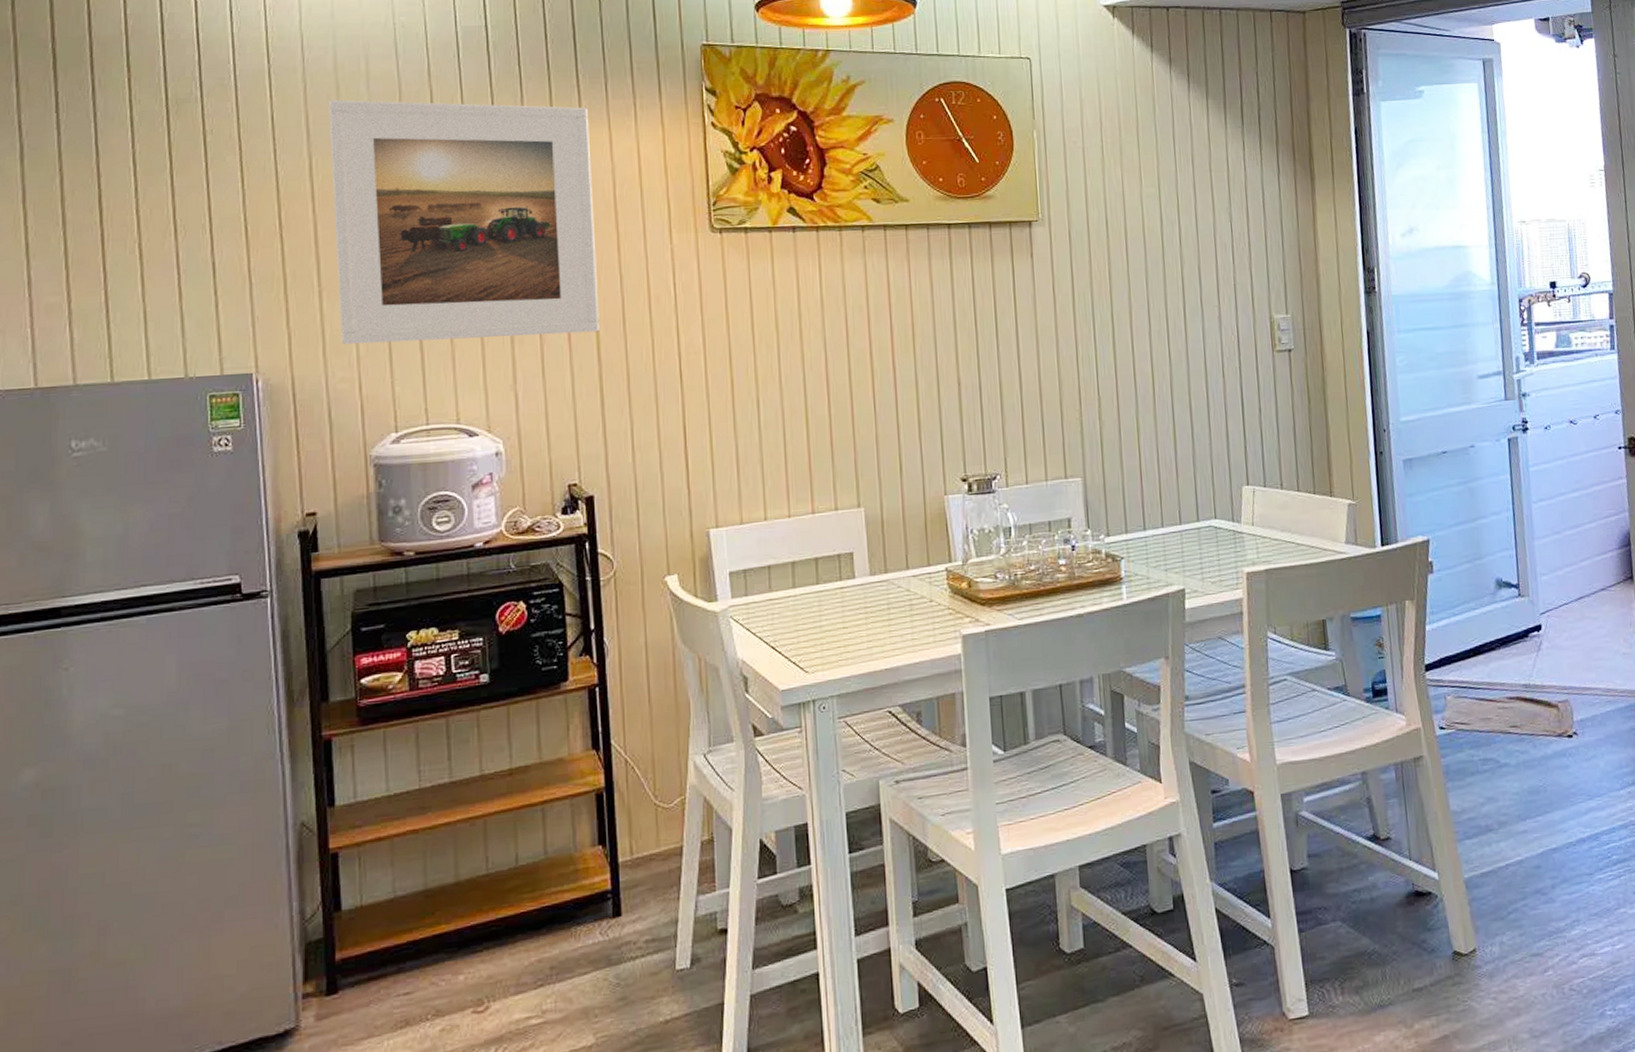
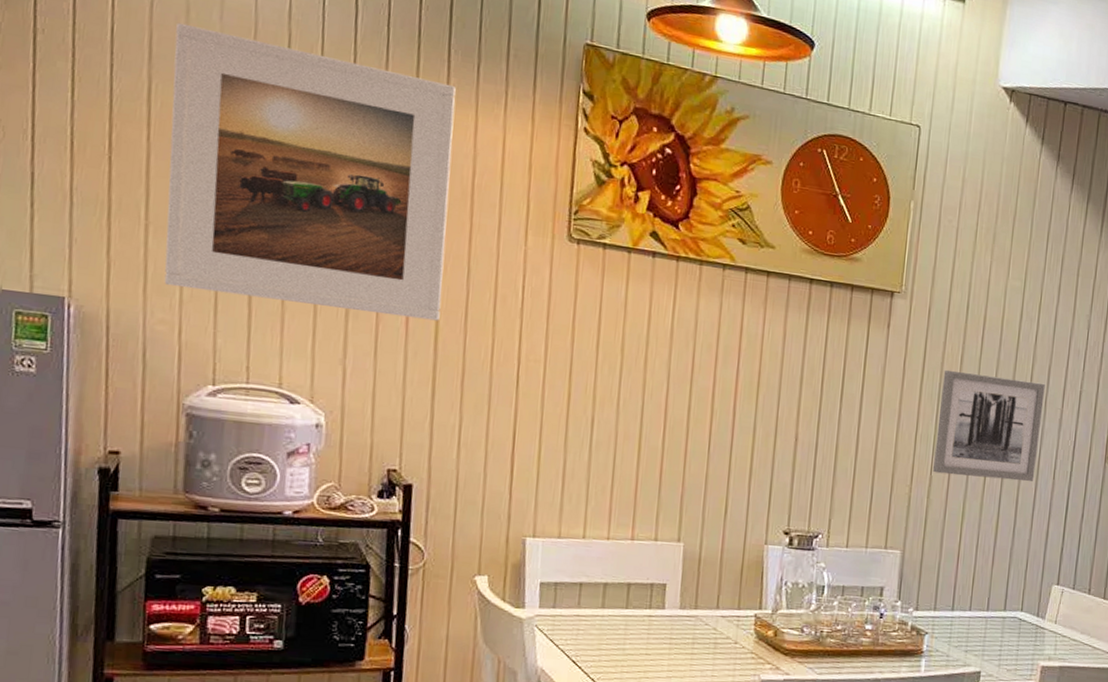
wall art: none [1094,283,1204,393] -> present [933,370,1045,482]

